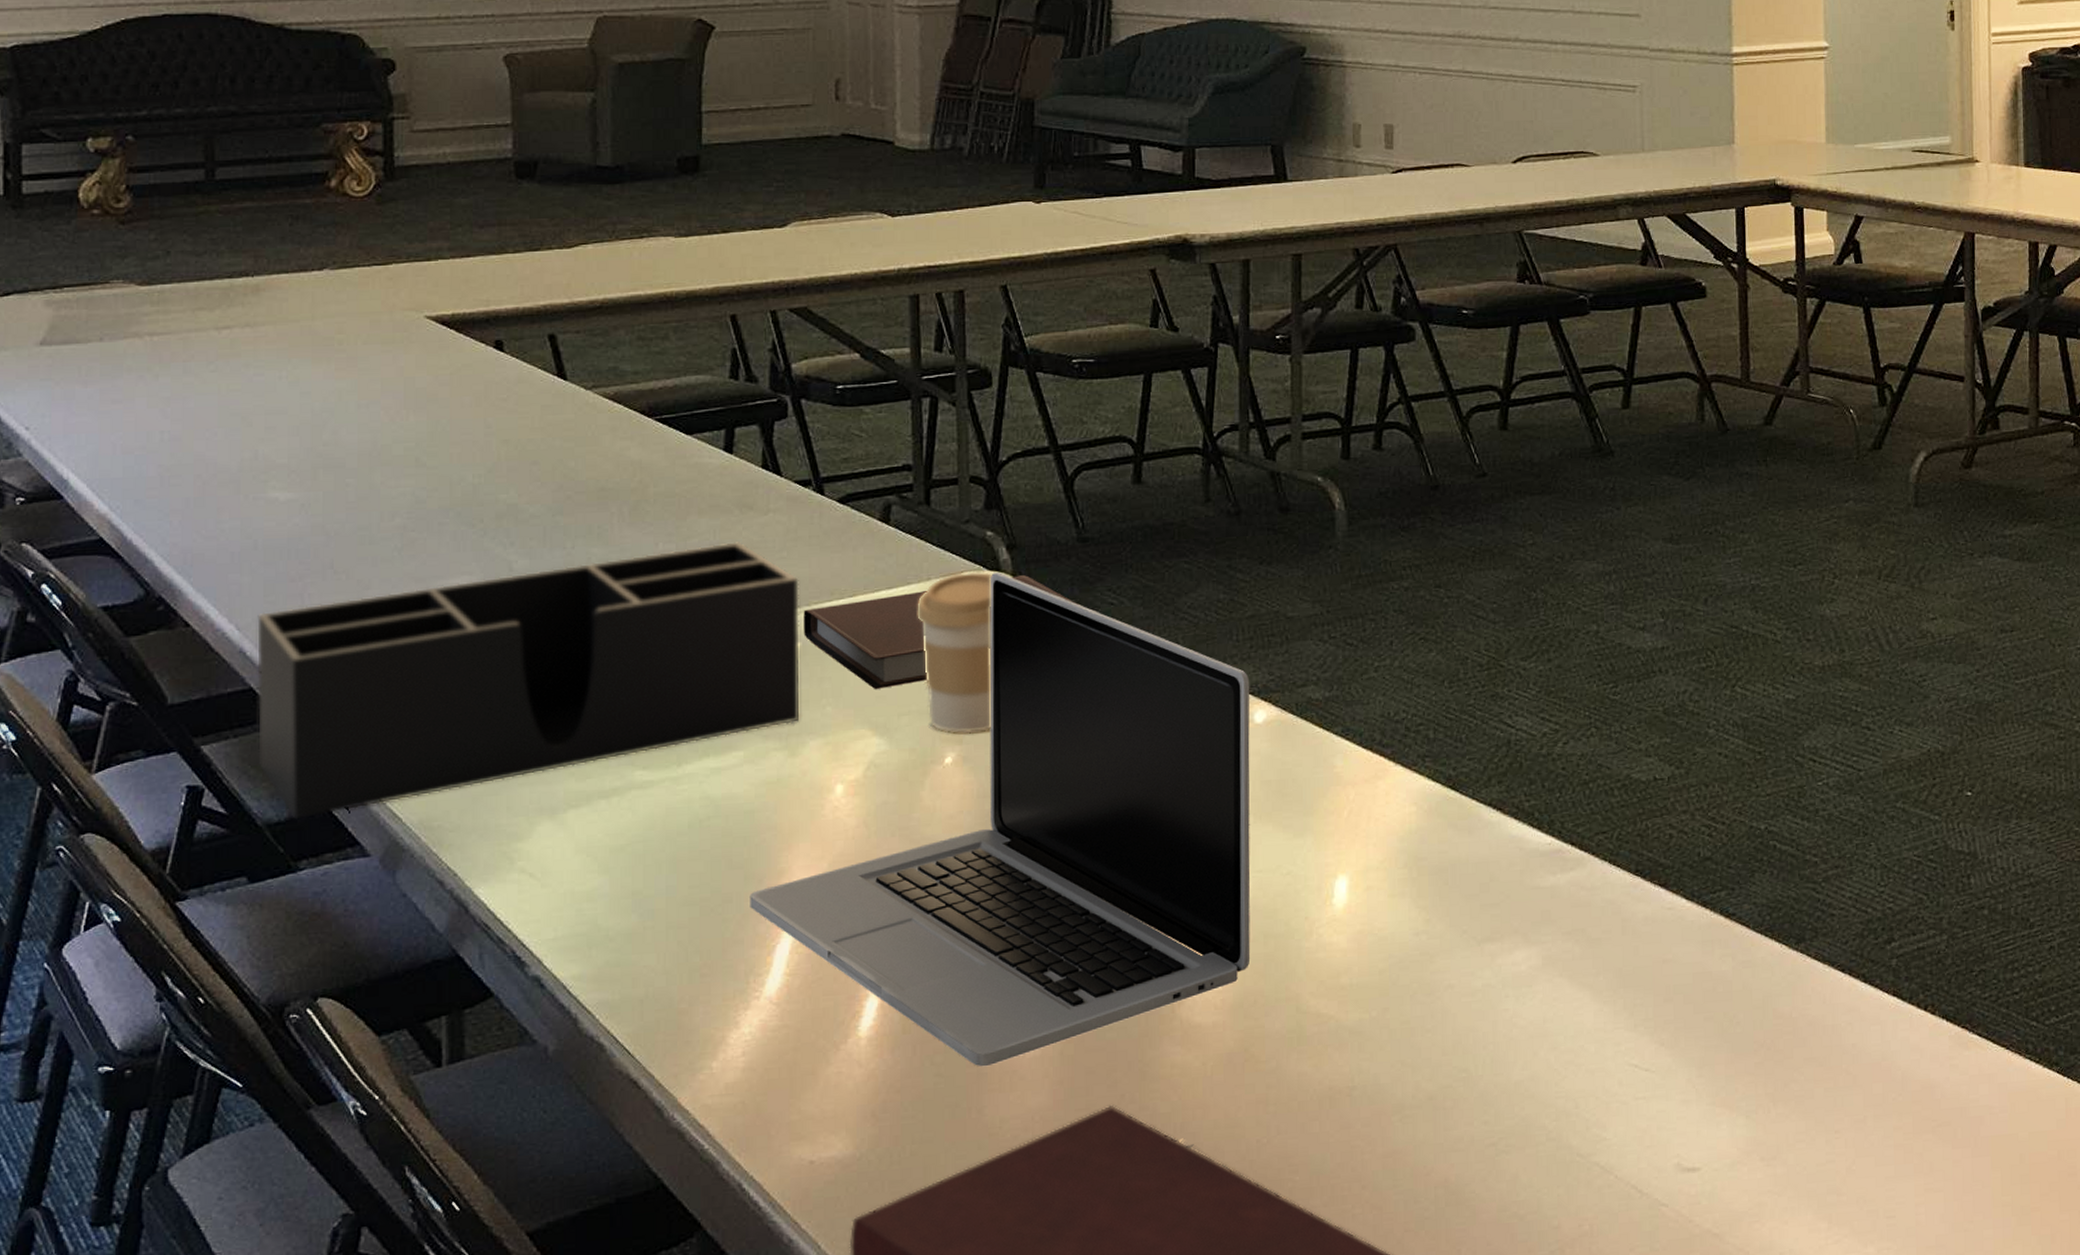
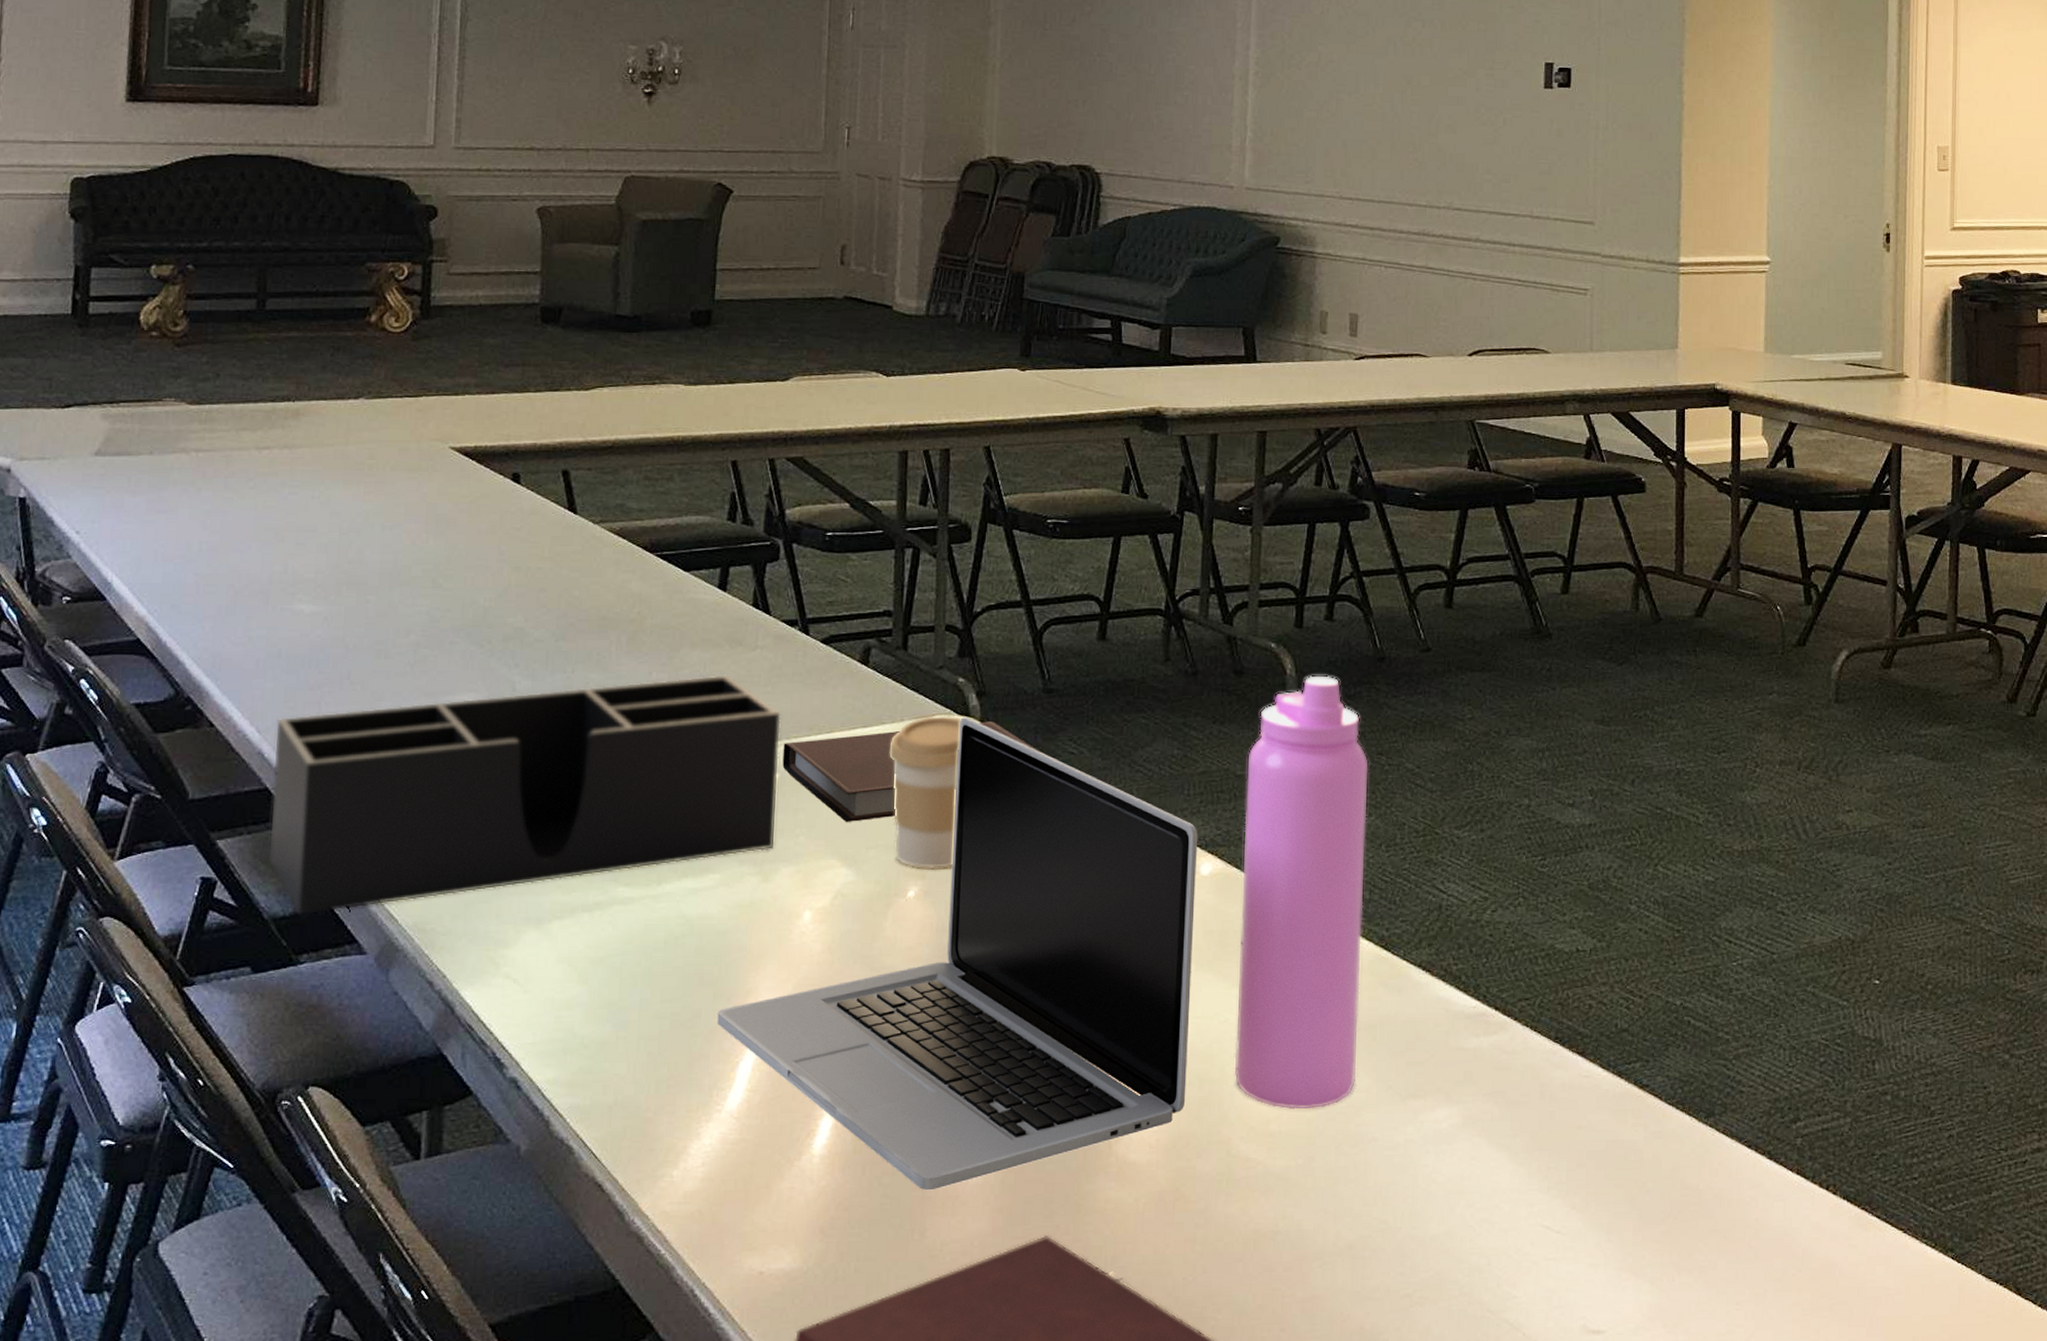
water bottle: none [1298,507,1429,961] -> present [1234,675,1369,1110]

